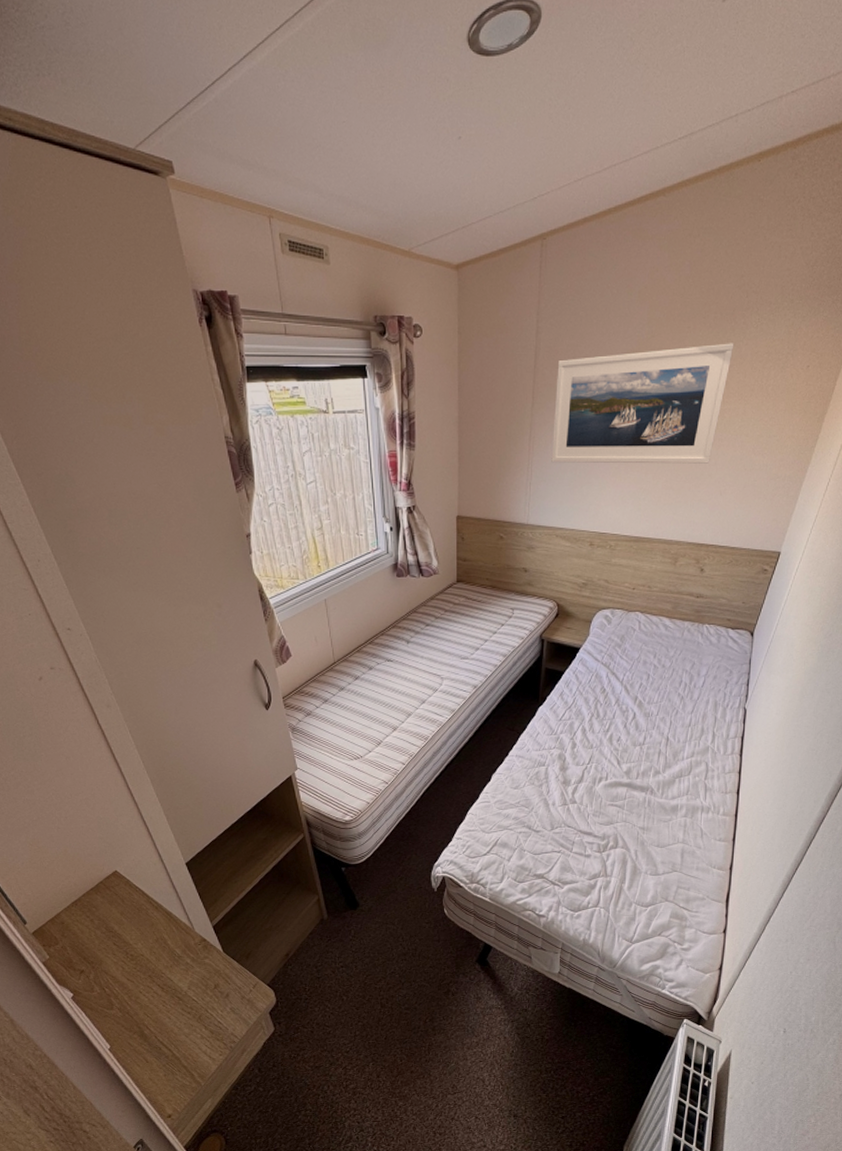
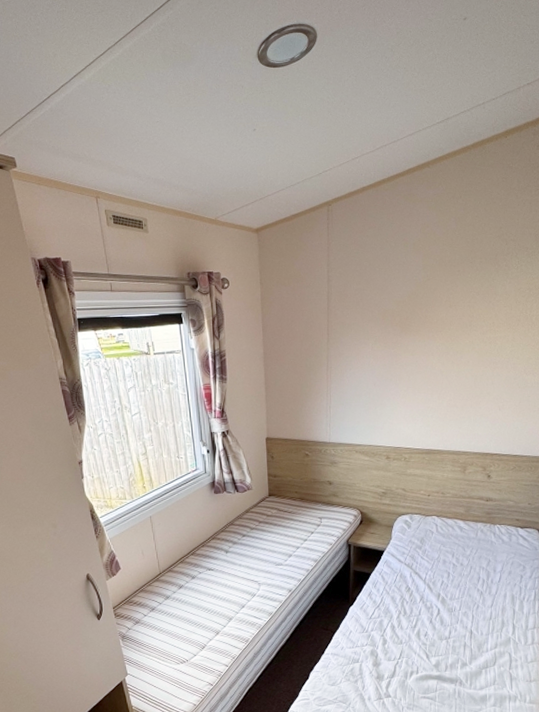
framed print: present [551,343,734,464] -> none [347,282,500,389]

